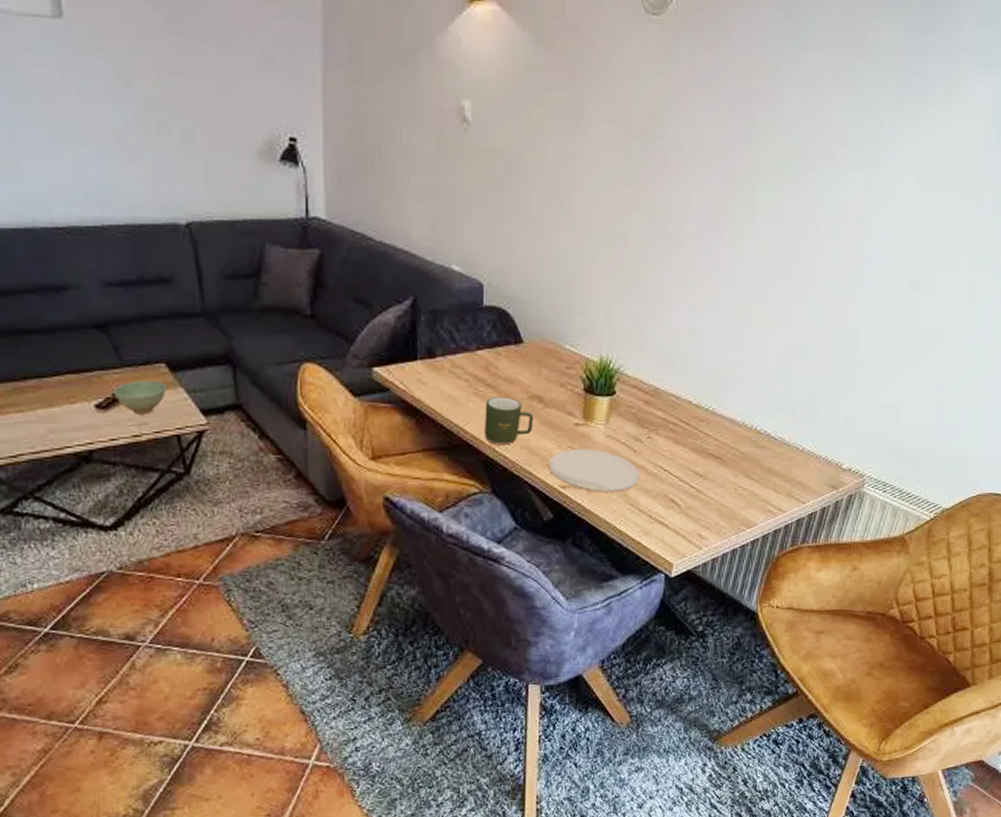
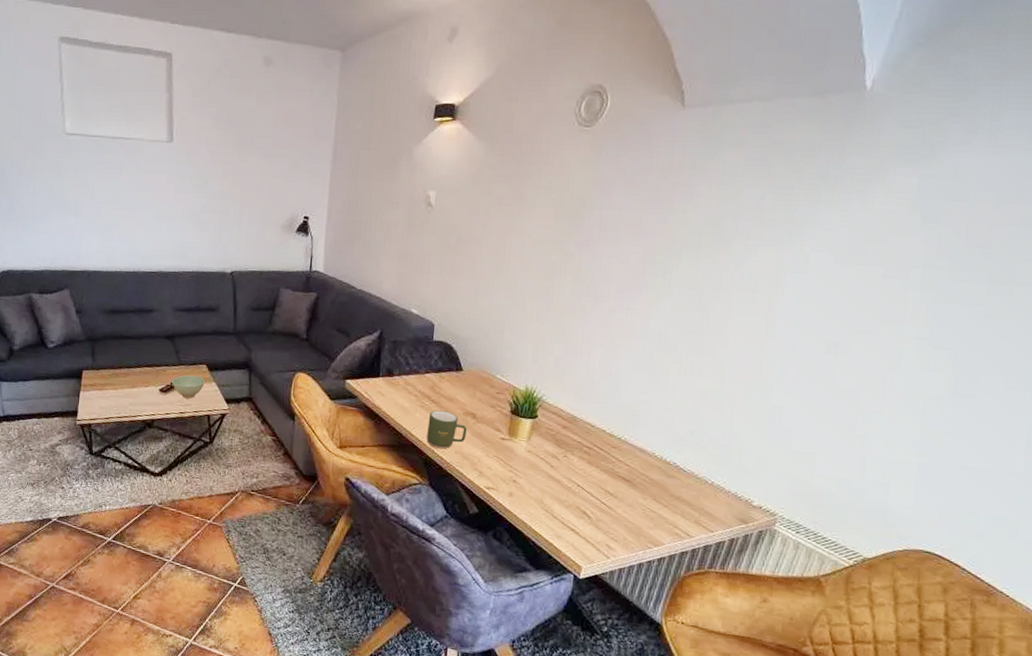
plate: present [549,449,640,493] -> none [477,458,556,499]

